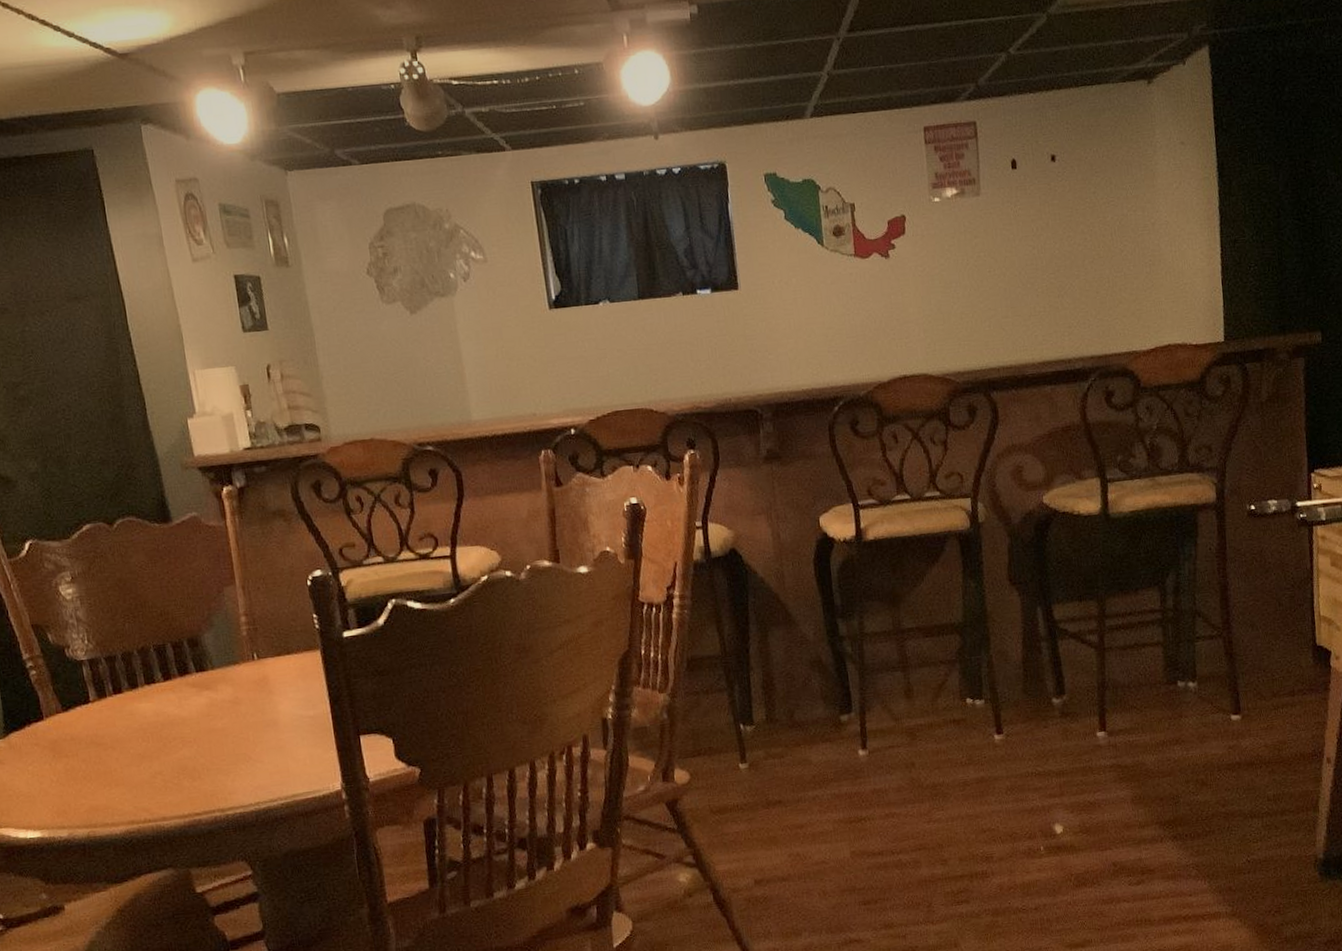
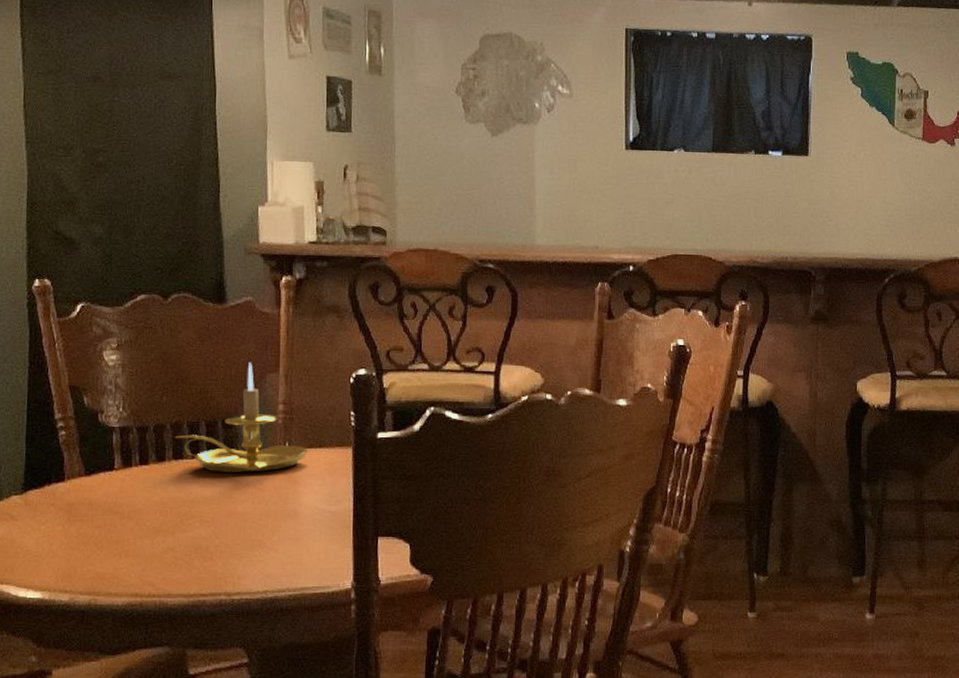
candle holder: none [143,578,277,692] -> present [174,362,308,473]

